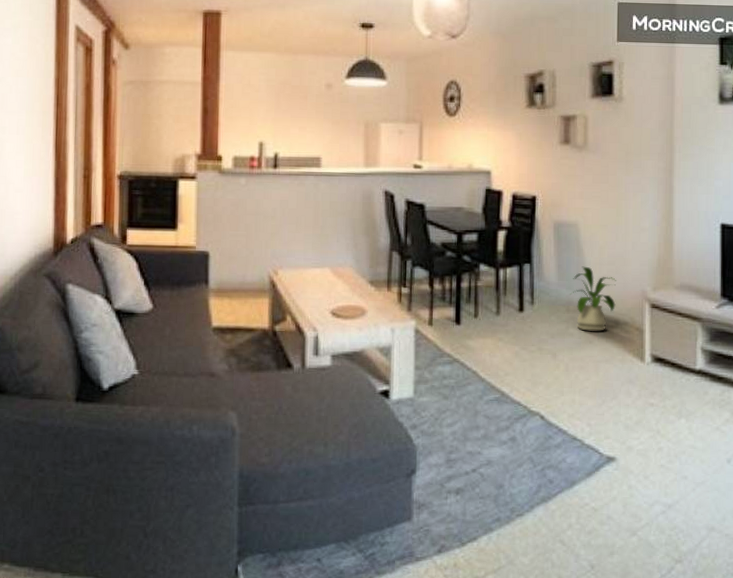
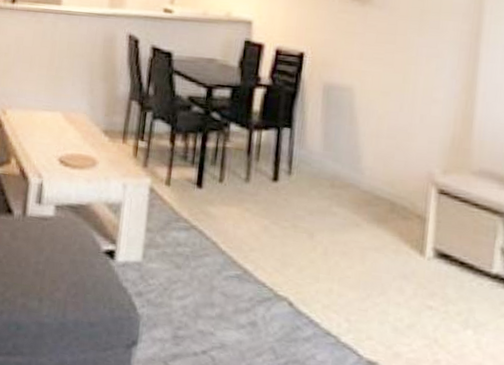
house plant: present [570,266,617,331] -> none [336,137,397,214]

